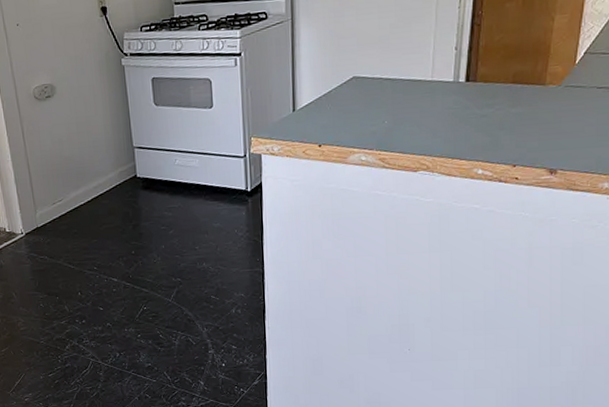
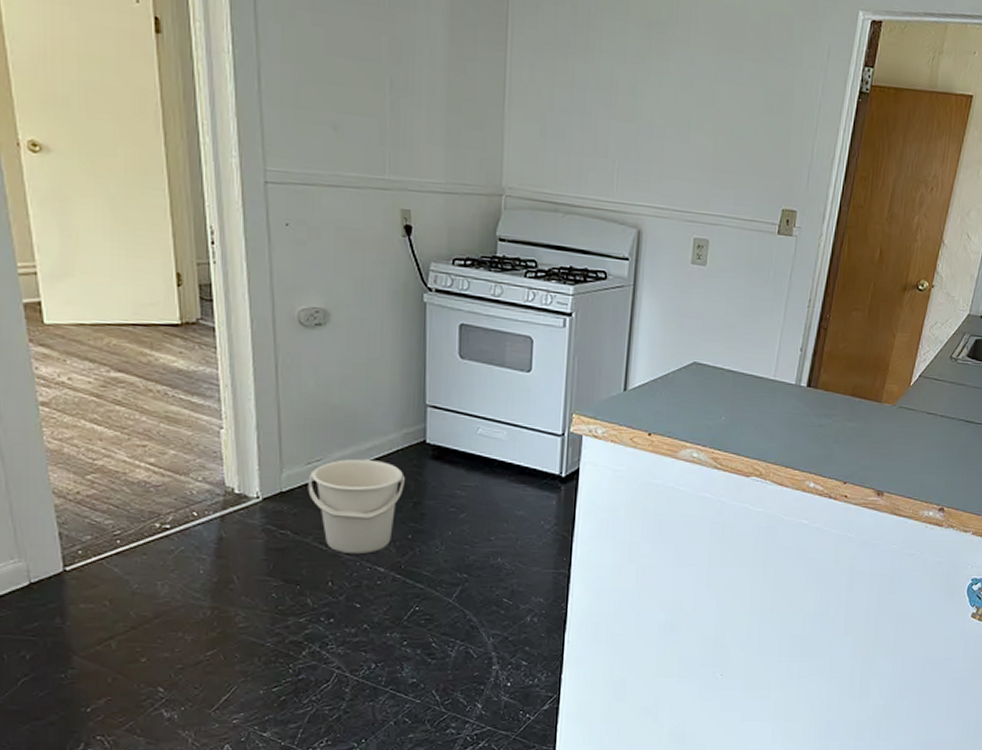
bucket: none [55,195,125,270] -> present [308,458,405,555]

